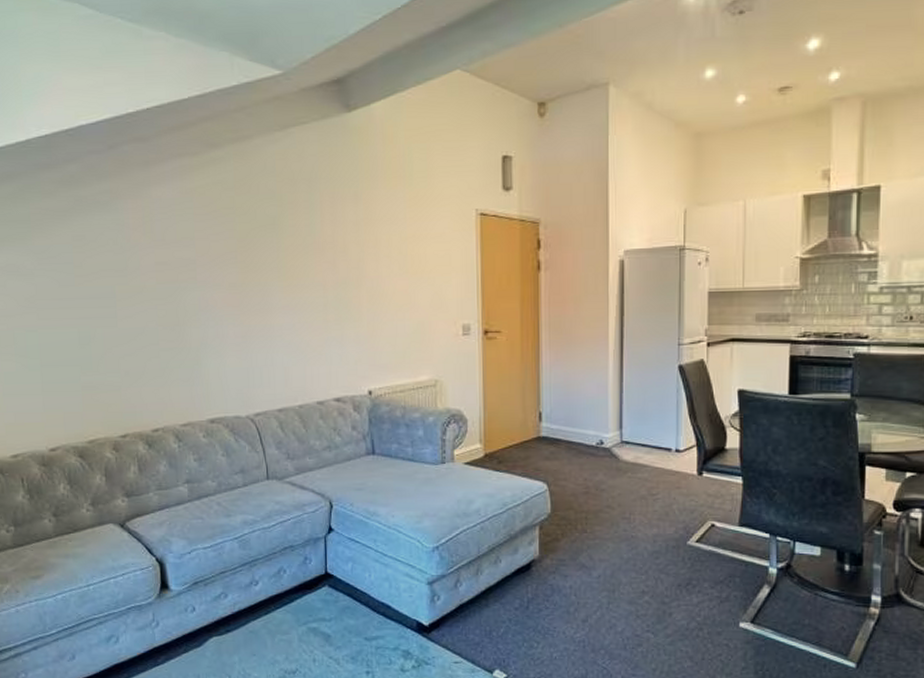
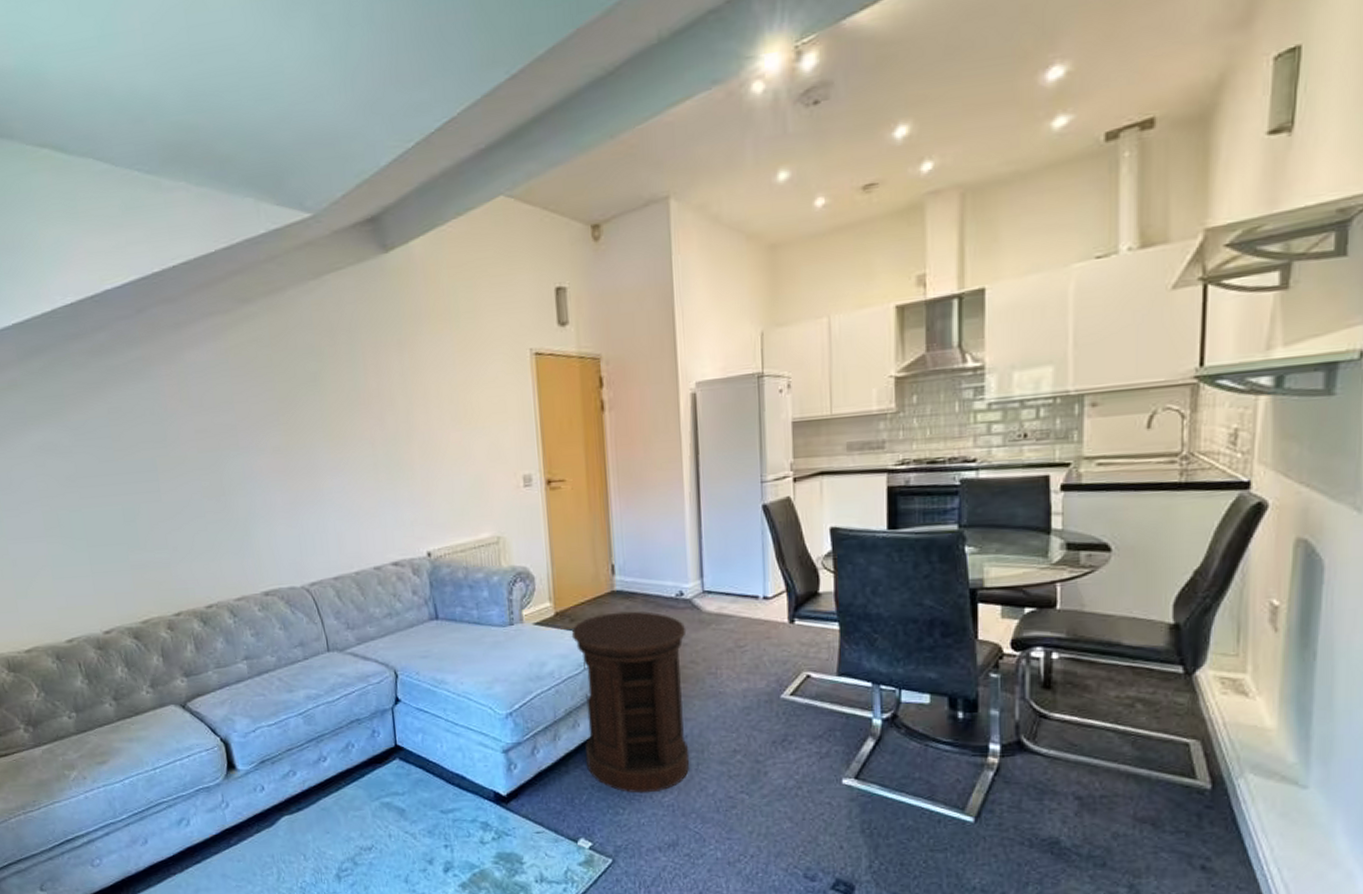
side table: none [498,456,605,629] -> present [571,611,690,794]

